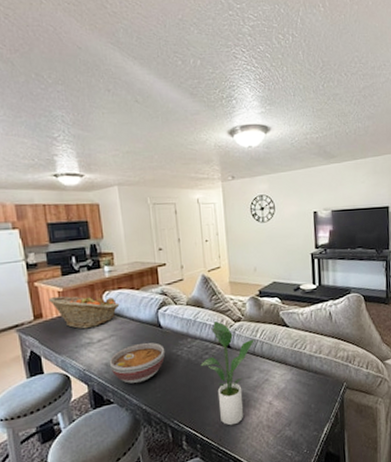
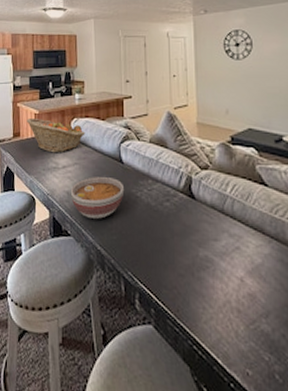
potted plant: present [200,321,254,426] -> none [160,165,224,296]

